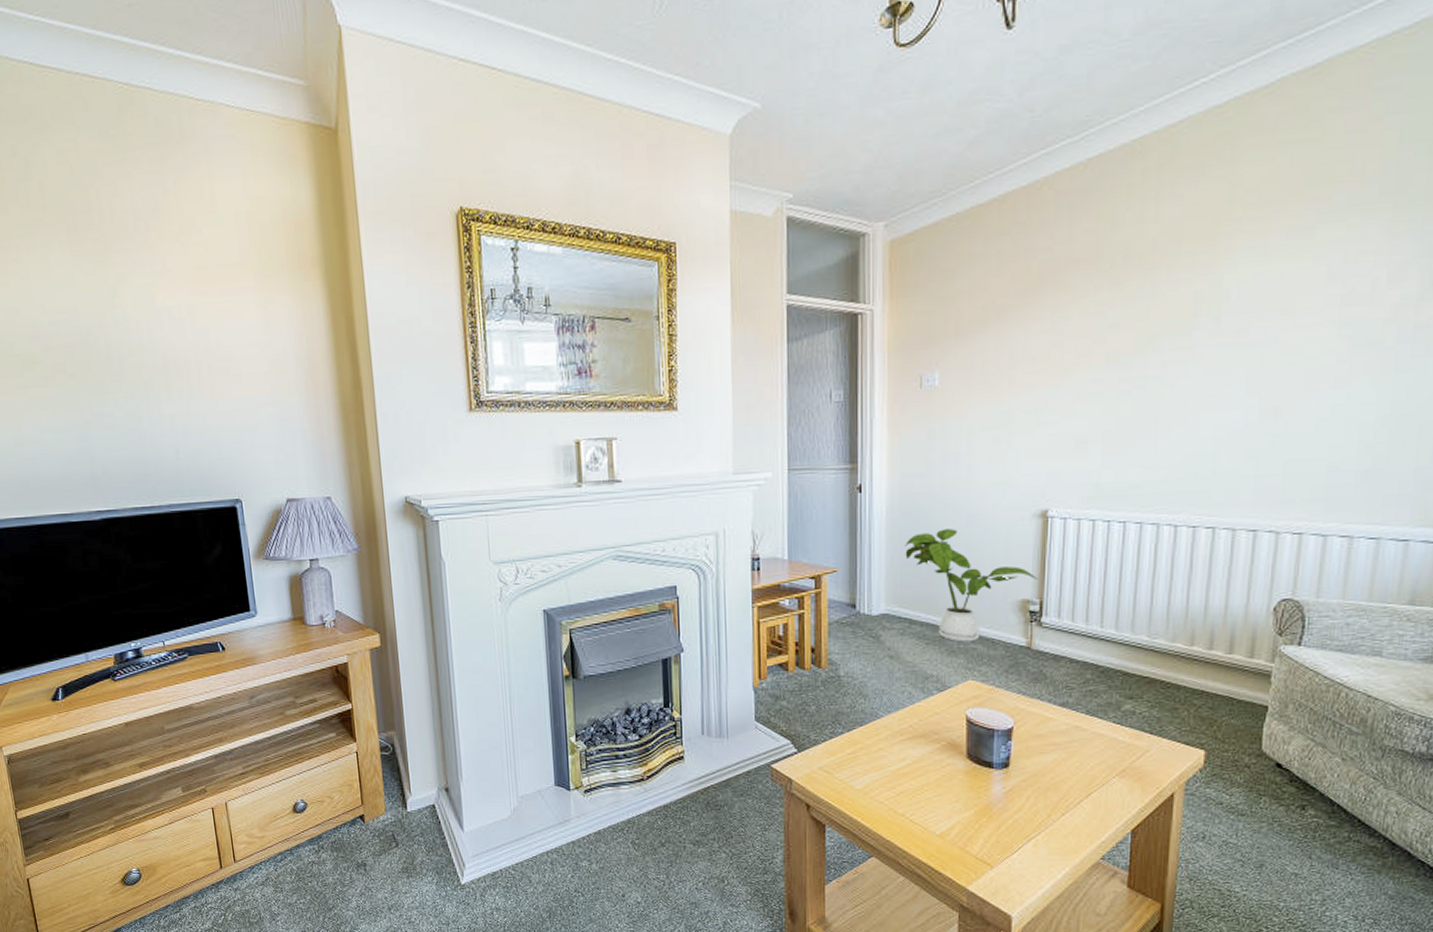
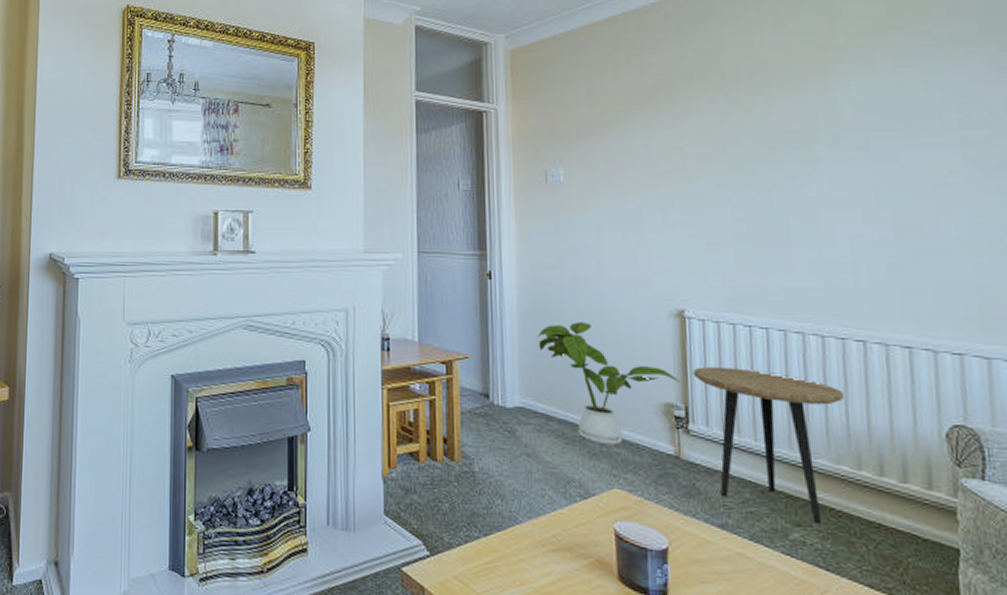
side table: none [1050,562,1187,696] -> present [693,367,844,525]

